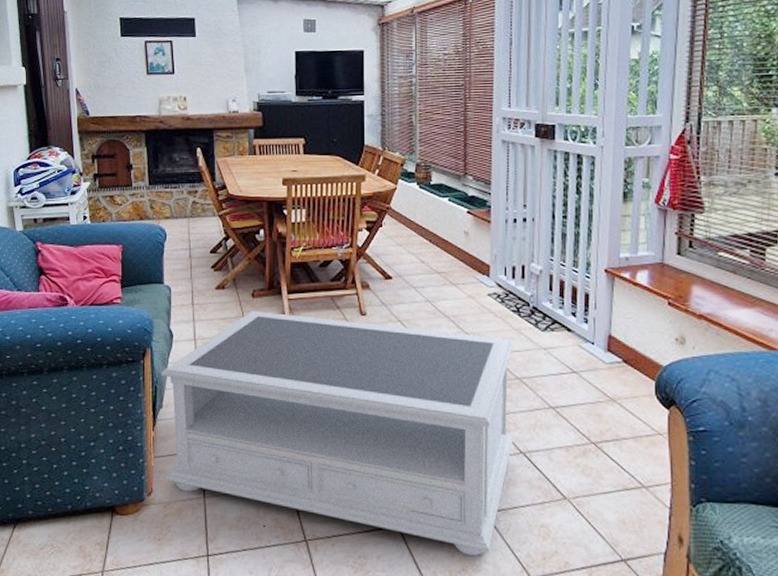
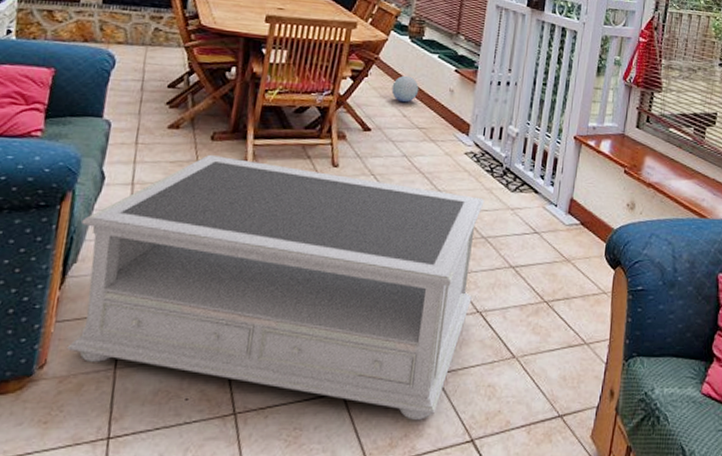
ball: none [407,222,434,249] -> present [391,75,419,103]

